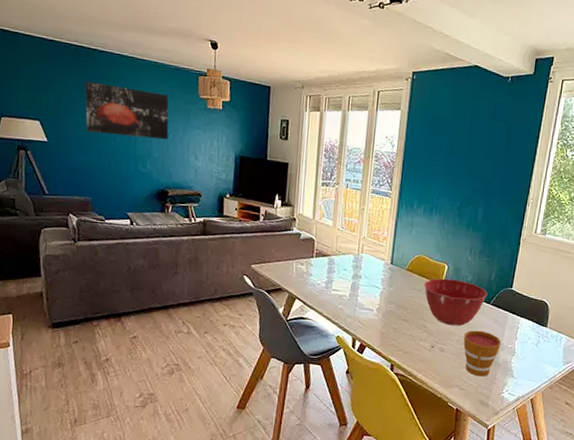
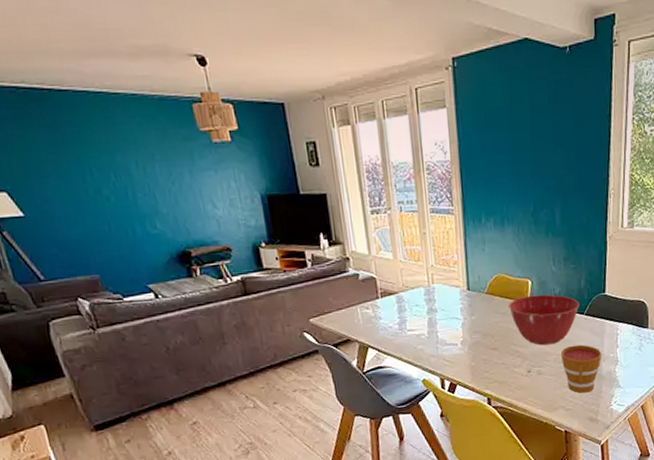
wall art: present [84,81,169,140] -> none [49,131,174,196]

